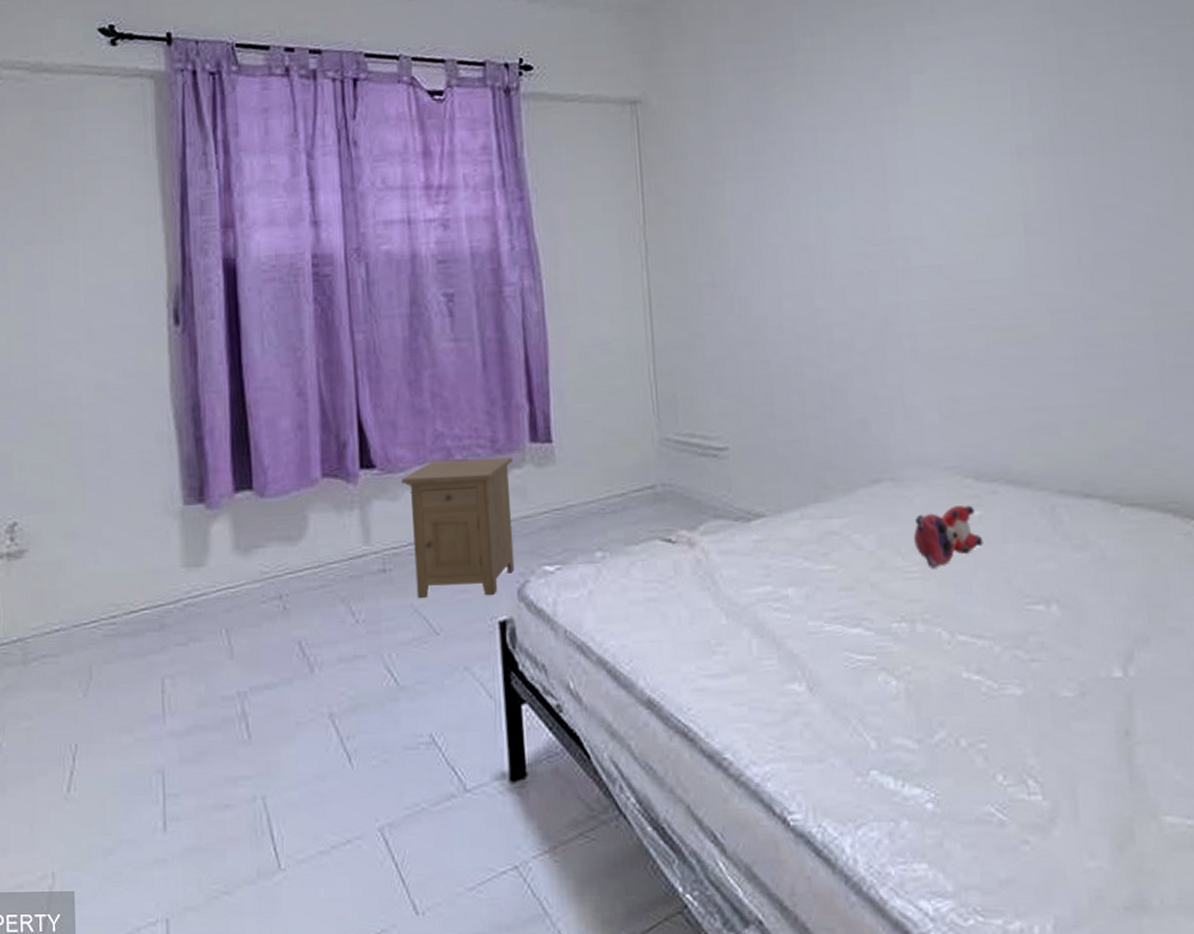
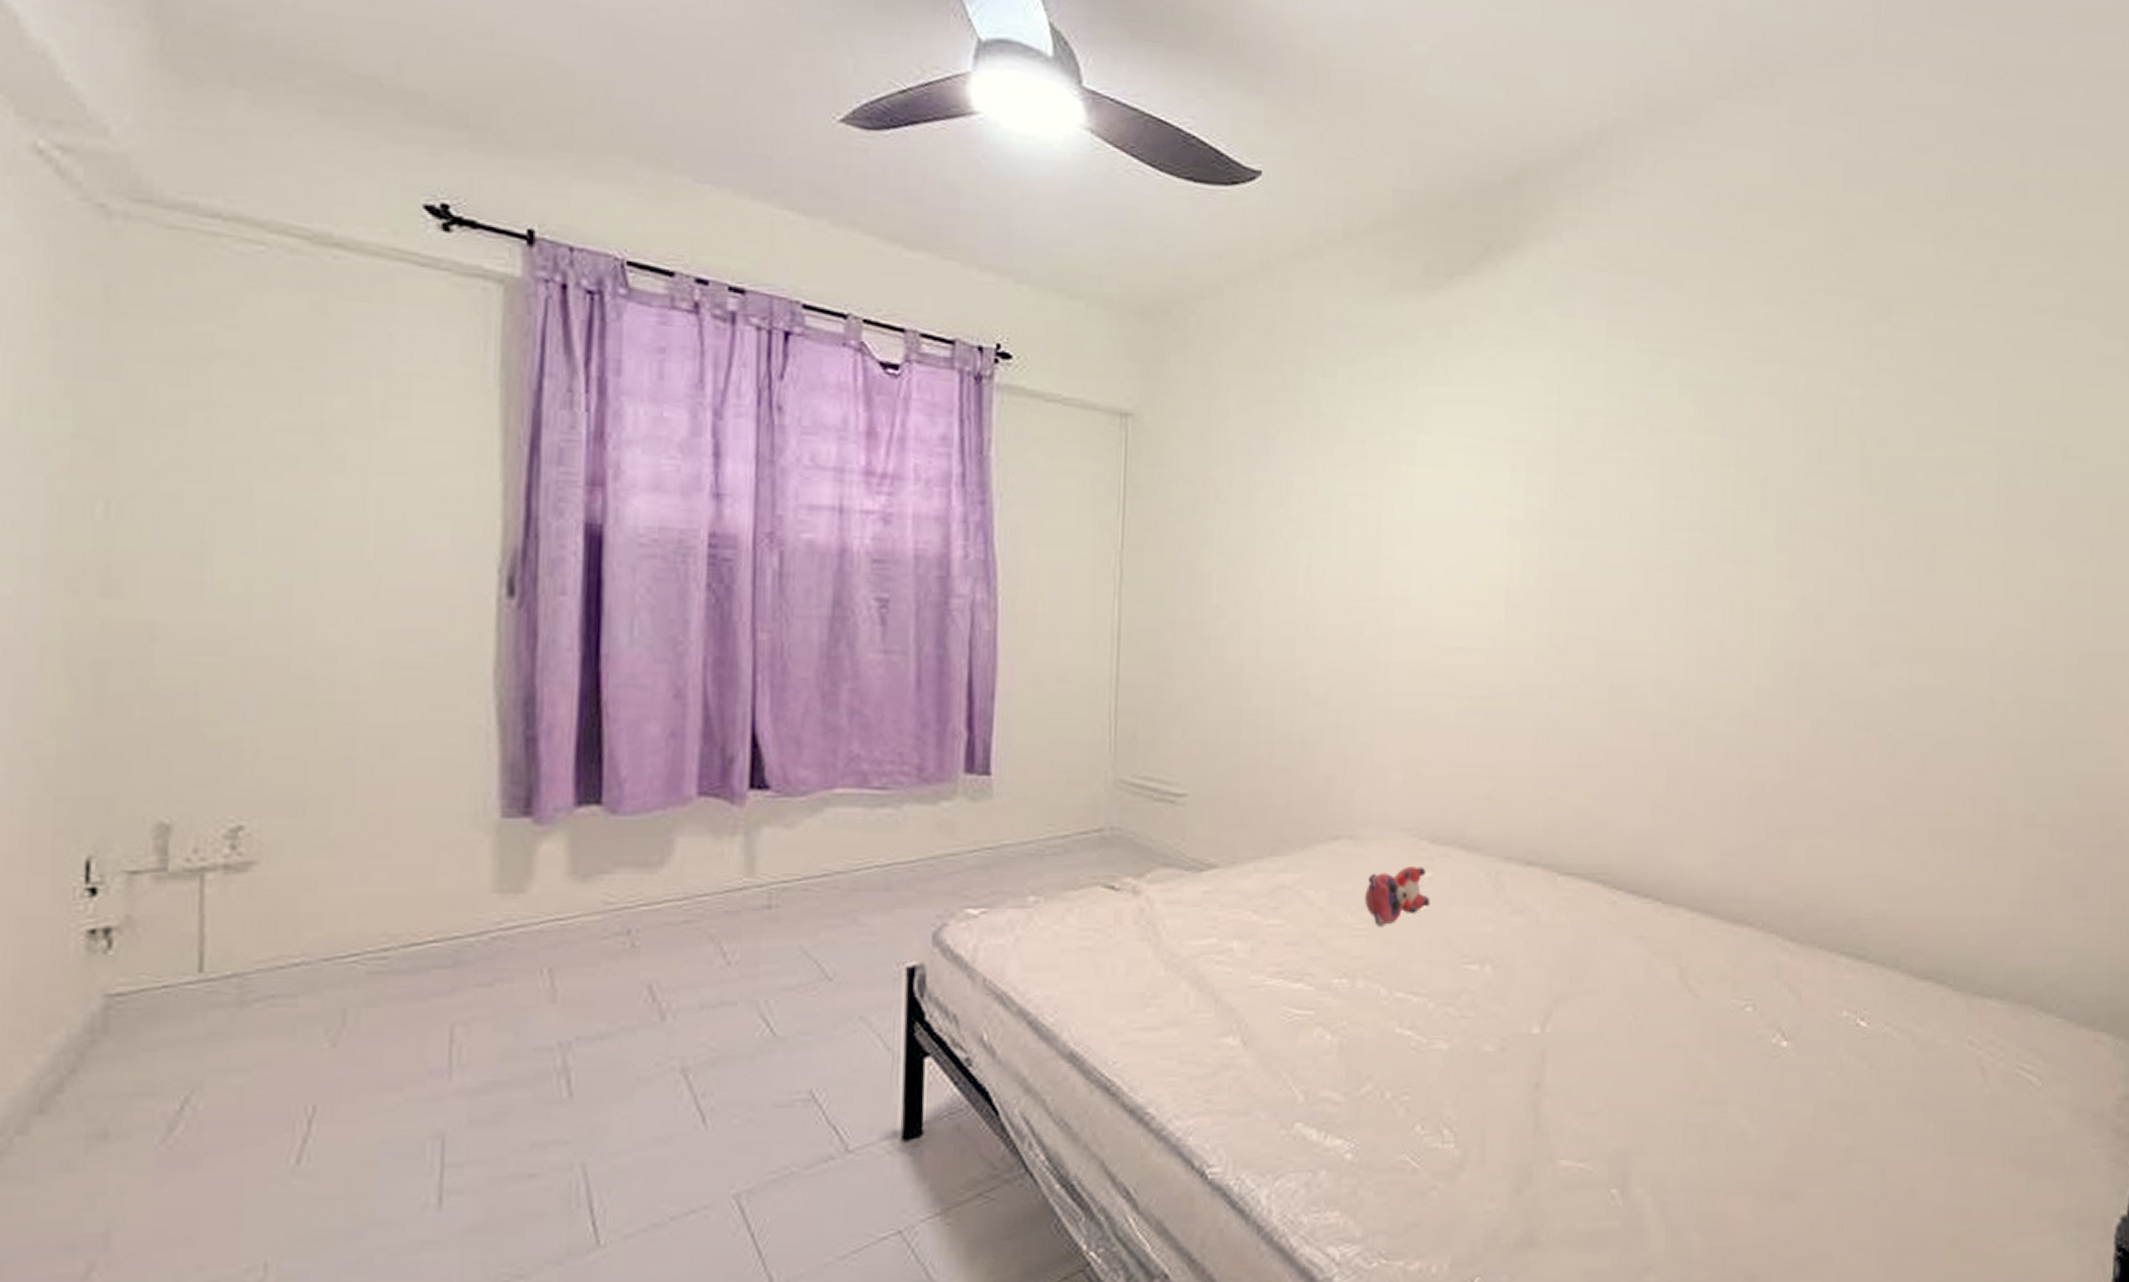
nightstand: present [401,456,515,598] -> none [801,786,942,939]

